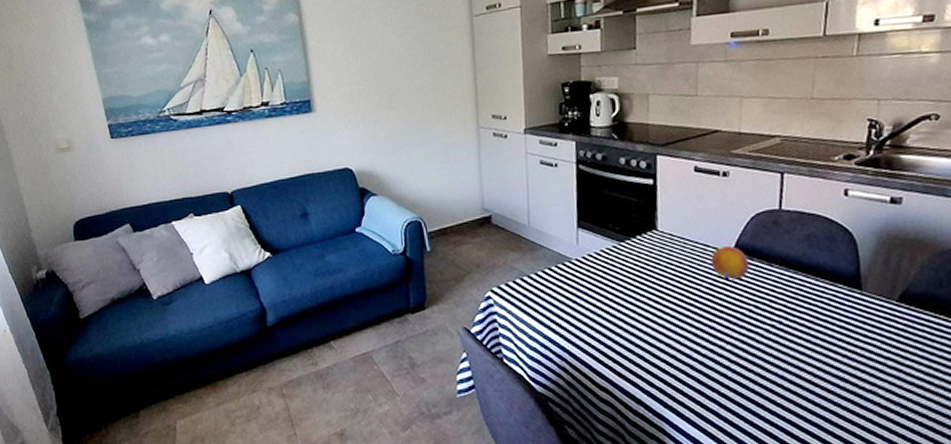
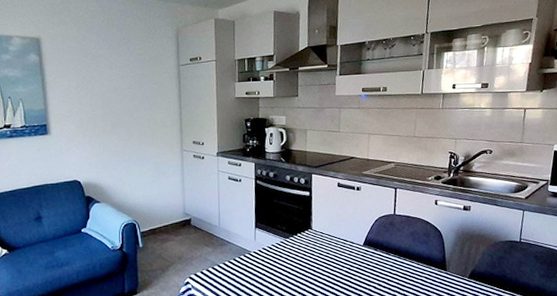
fruit: present [710,245,750,280] -> none [348,240,375,265]

